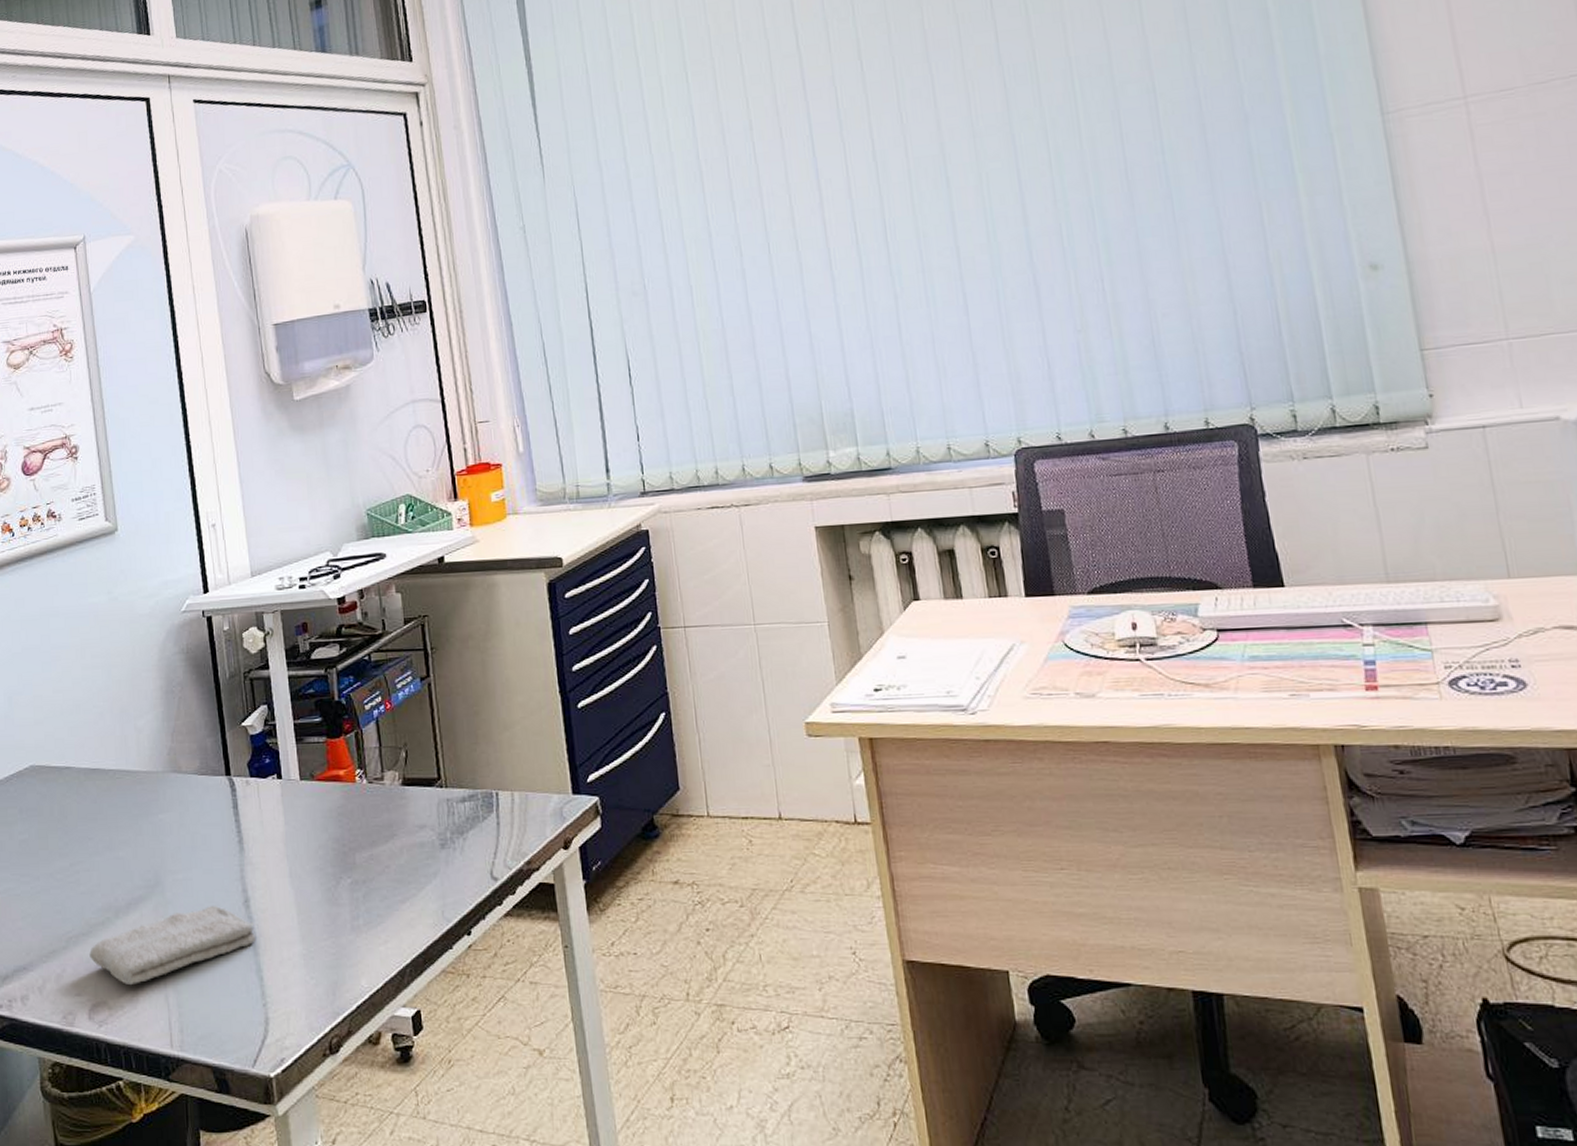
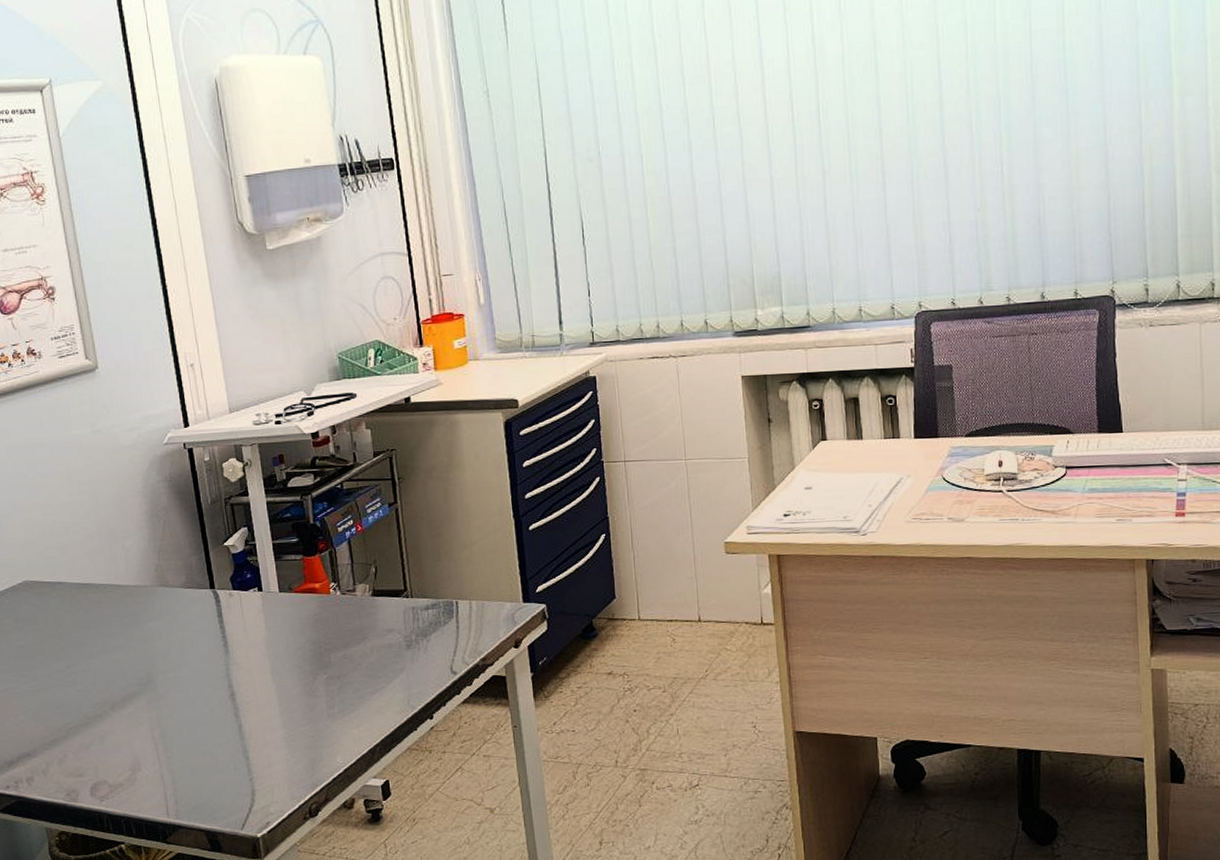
washcloth: present [89,905,255,986] -> none [89,698,241,767]

